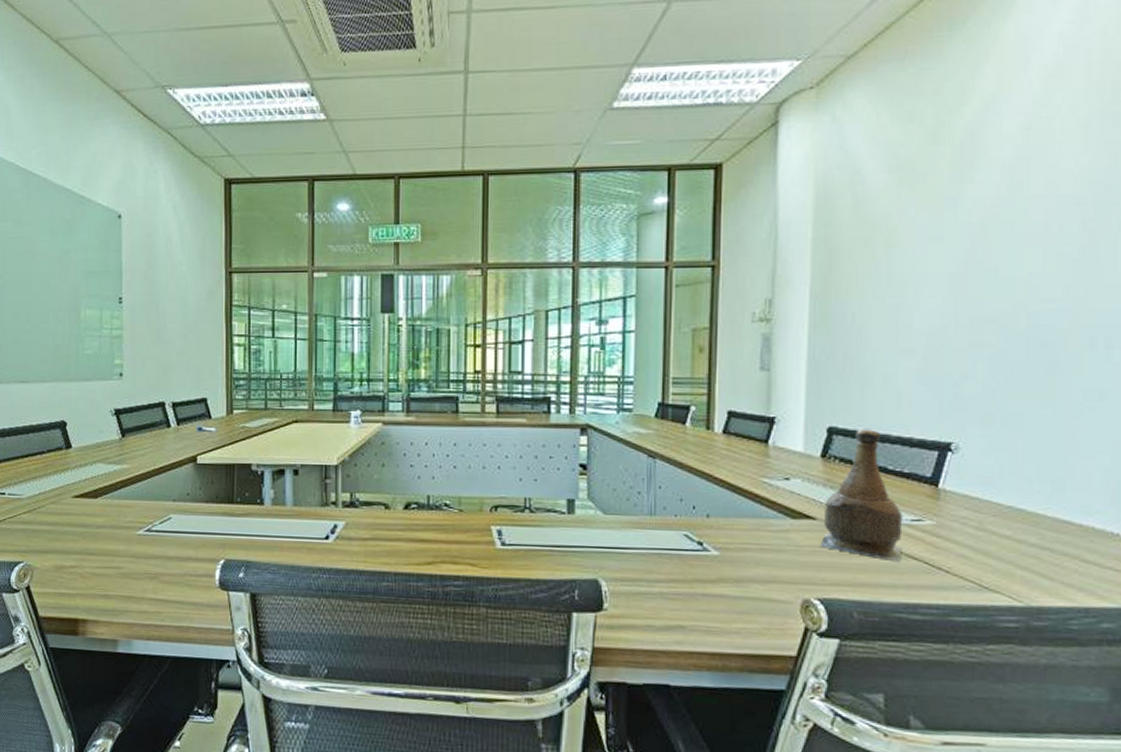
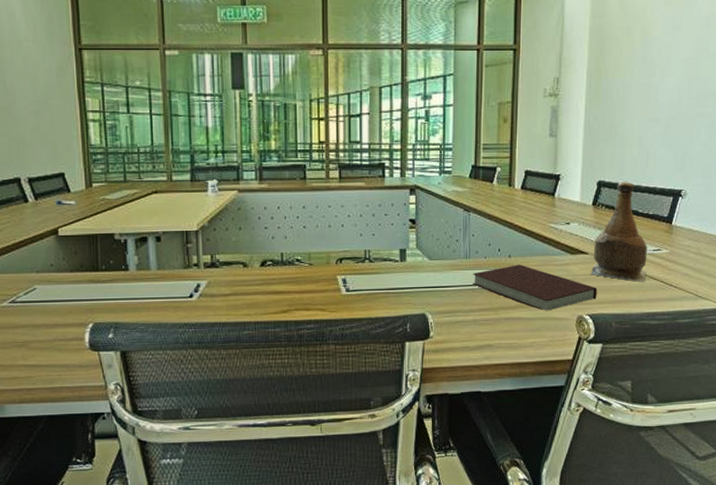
notebook: none [658,527,831,589] -> present [472,264,597,311]

